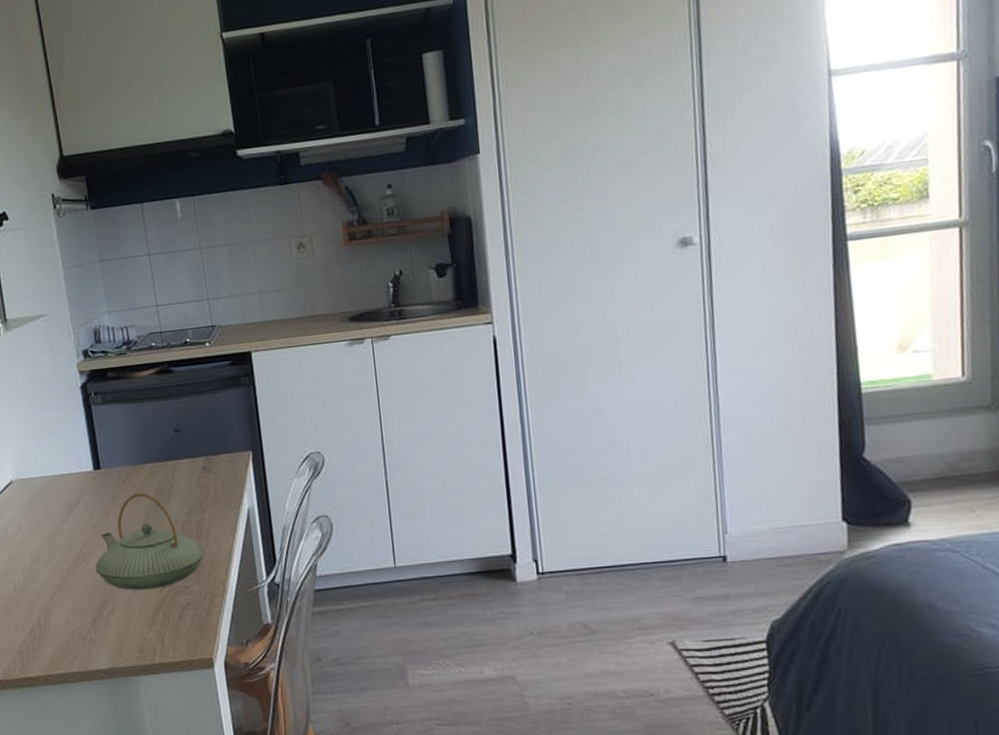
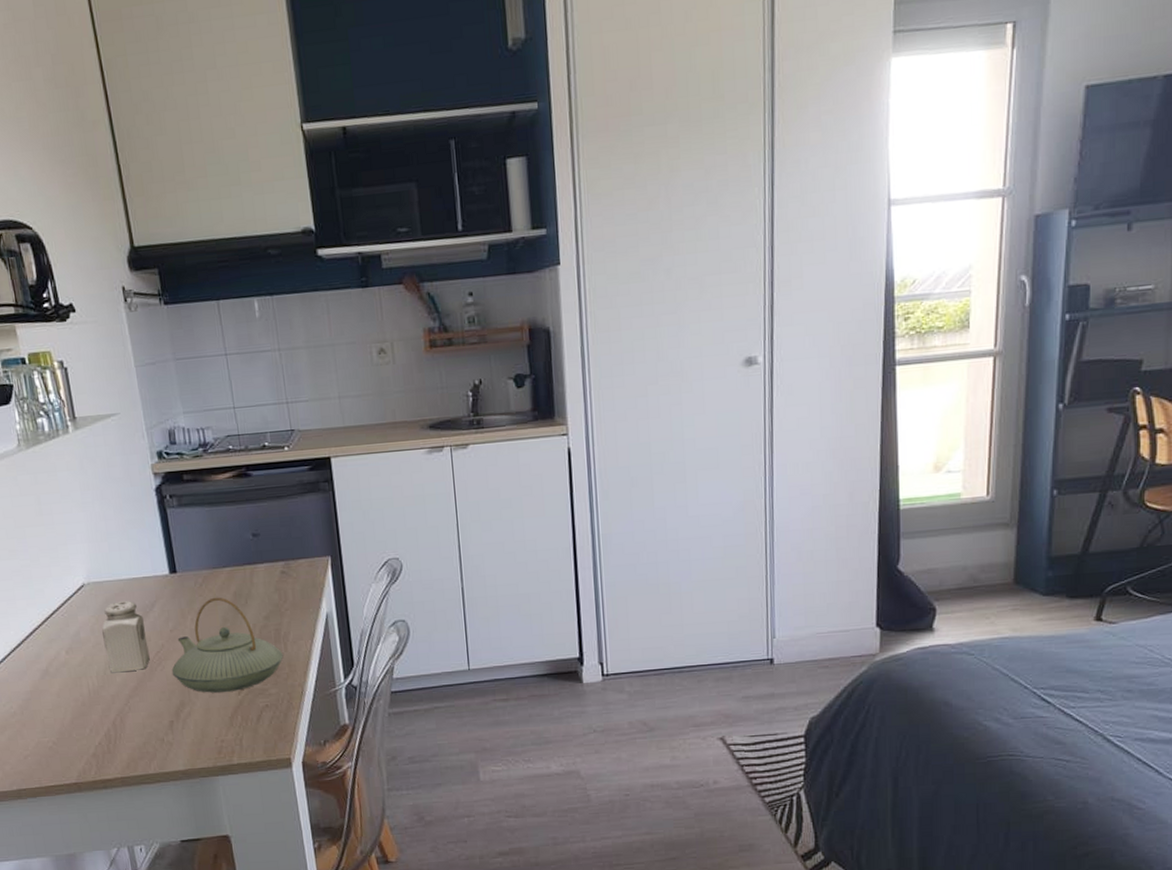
salt shaker: none [28,497,74,570] -> present [102,601,150,673]

